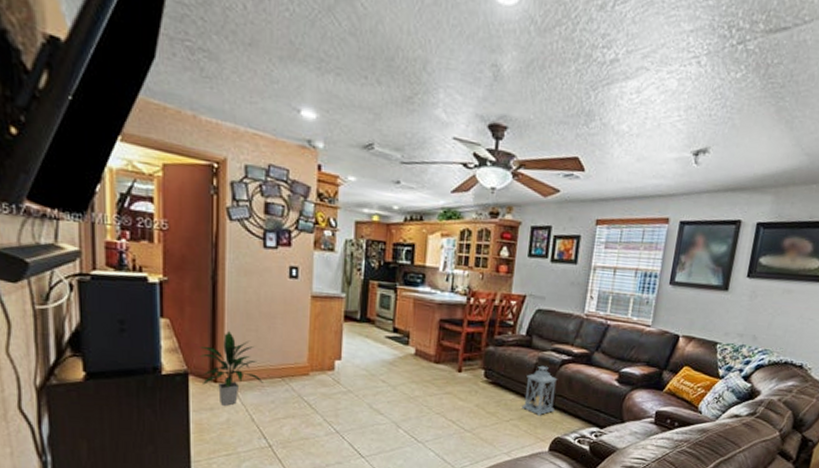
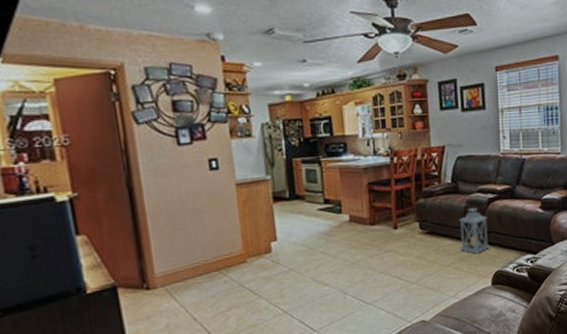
indoor plant: present [198,330,265,406] -> none [123,234,201,312]

